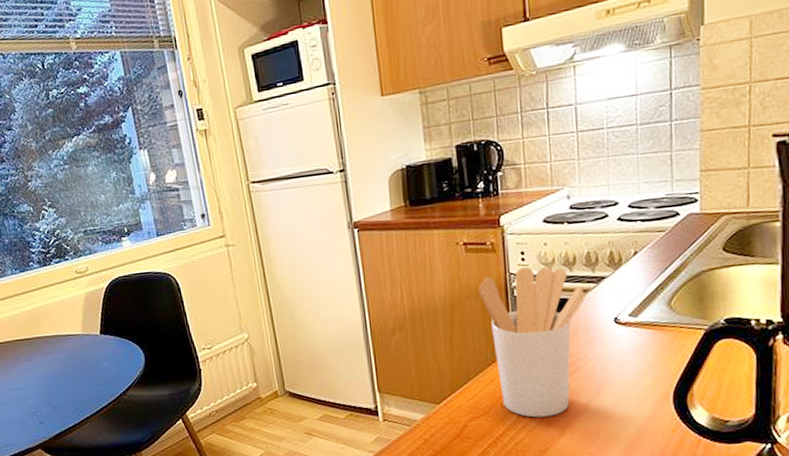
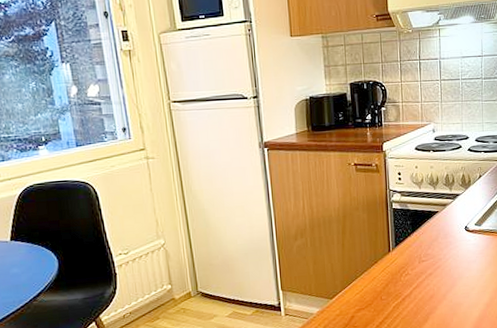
utensil holder: present [478,266,586,418] -> none [365,184,445,308]

